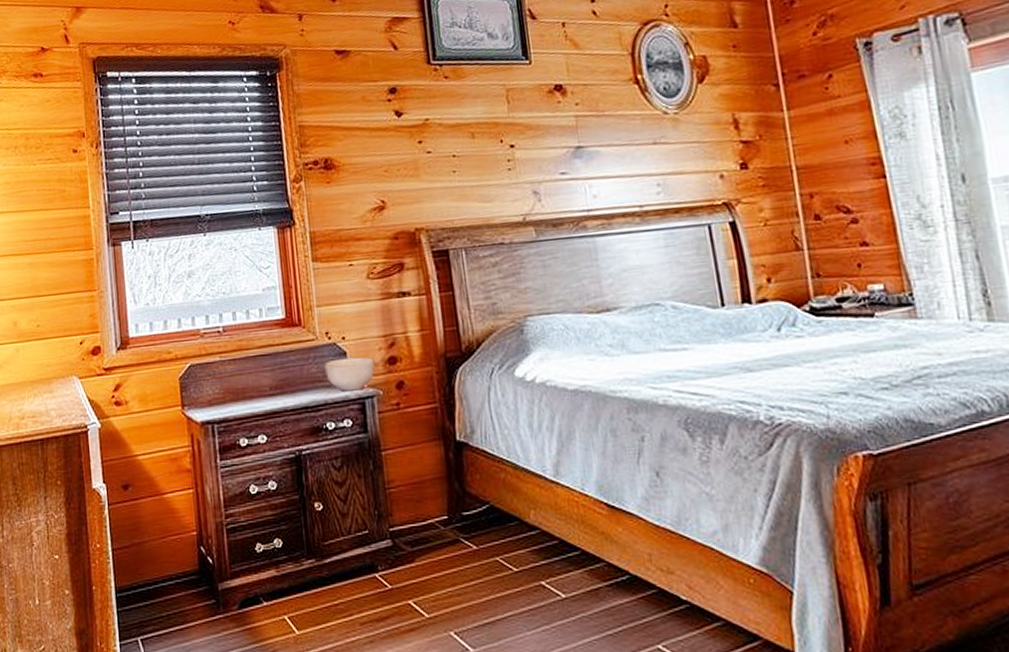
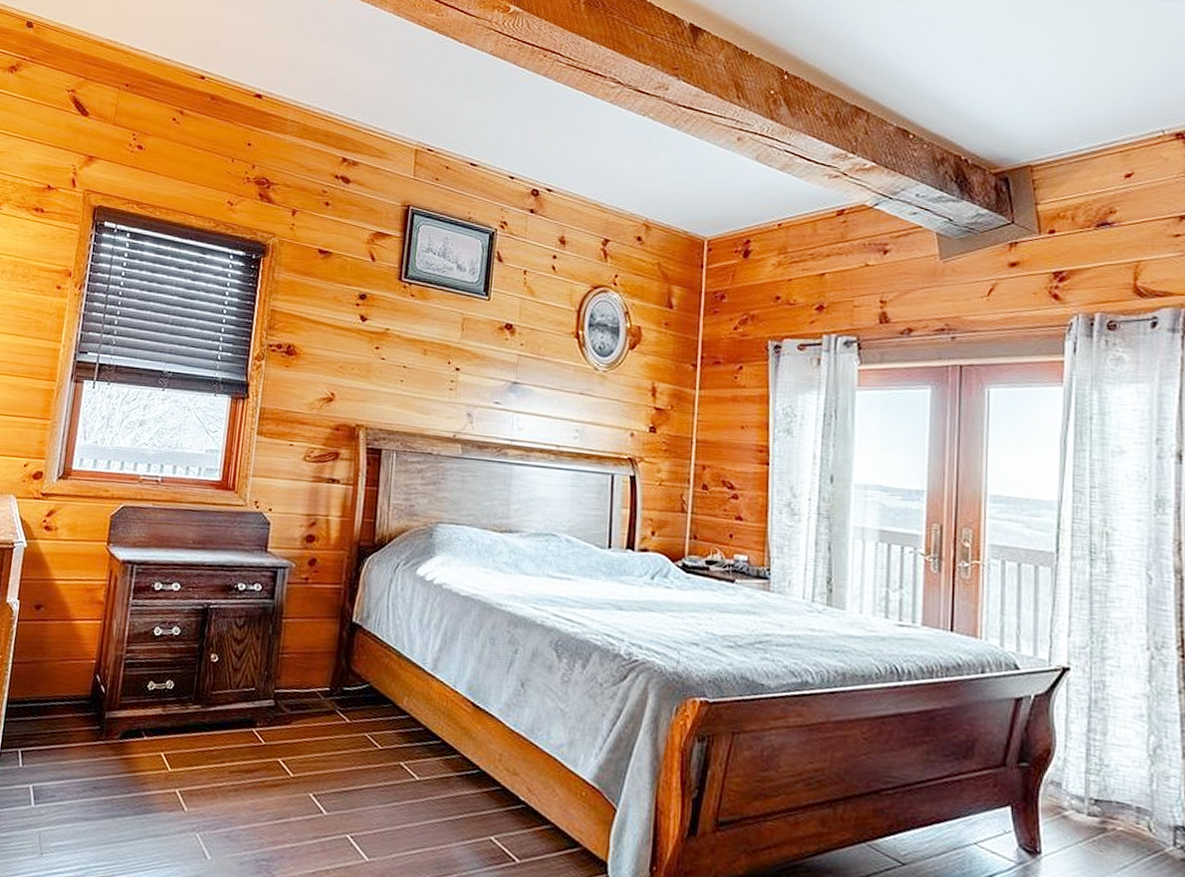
bowl: present [323,356,376,392] -> none [247,527,295,560]

